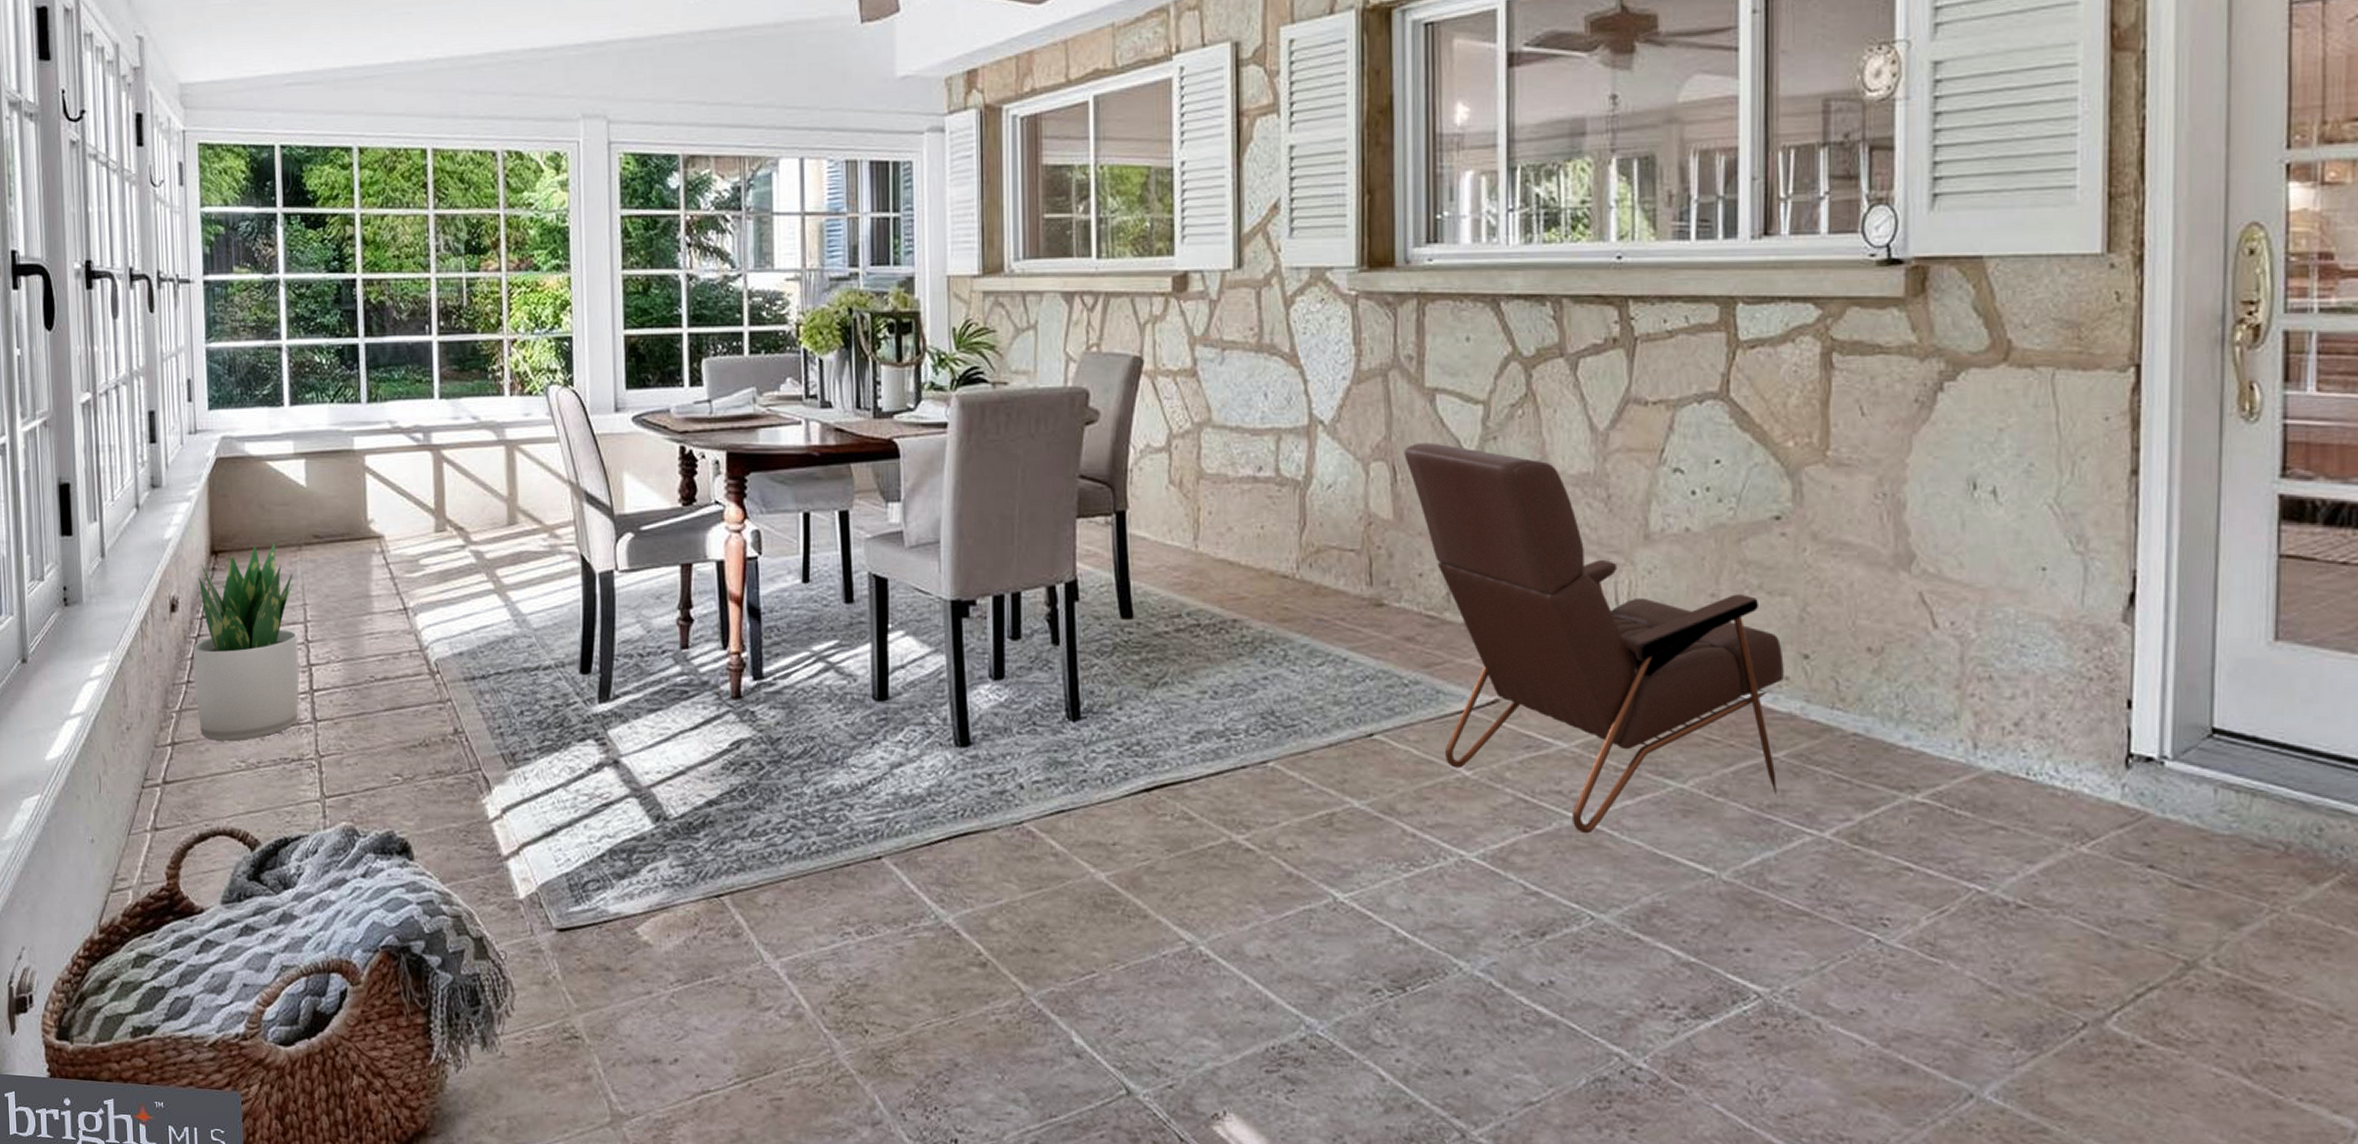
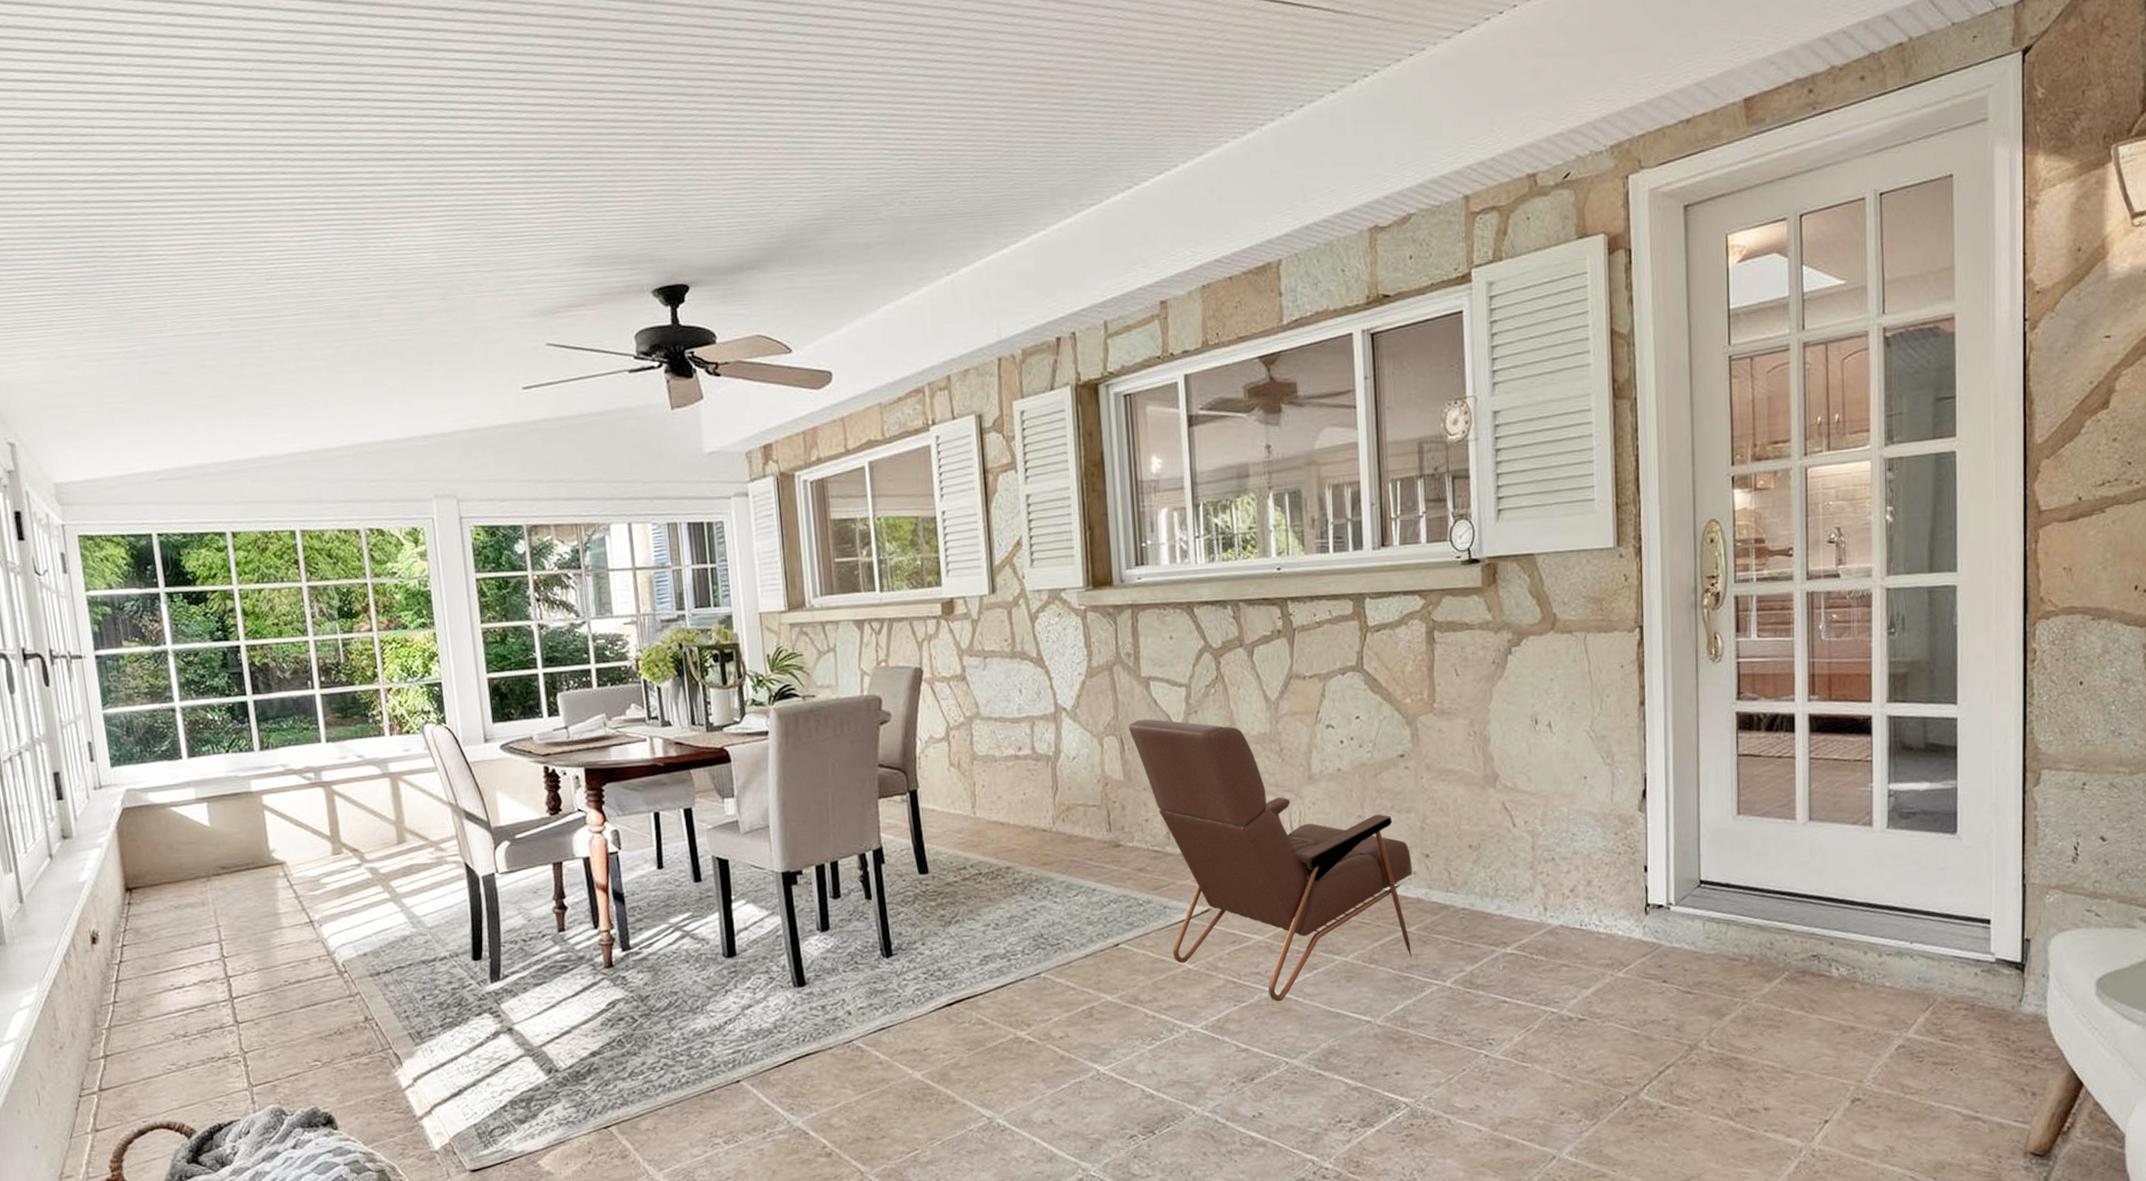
planter: present [193,542,300,741] -> none [115,875,221,1050]

